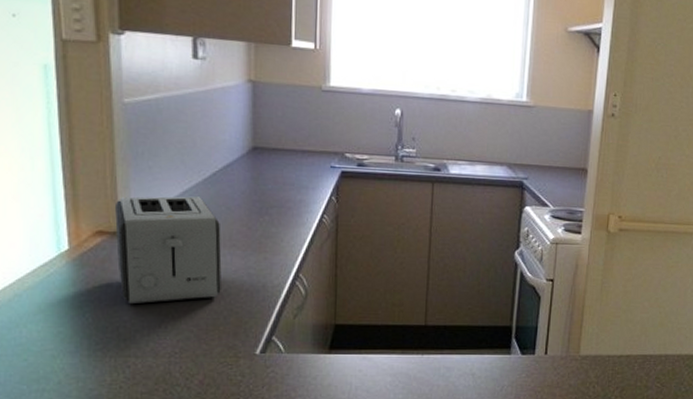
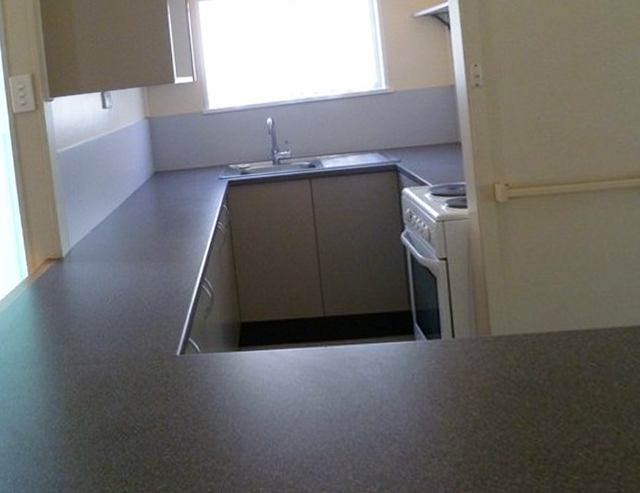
toaster: present [115,196,222,305] -> none [58,220,143,318]

